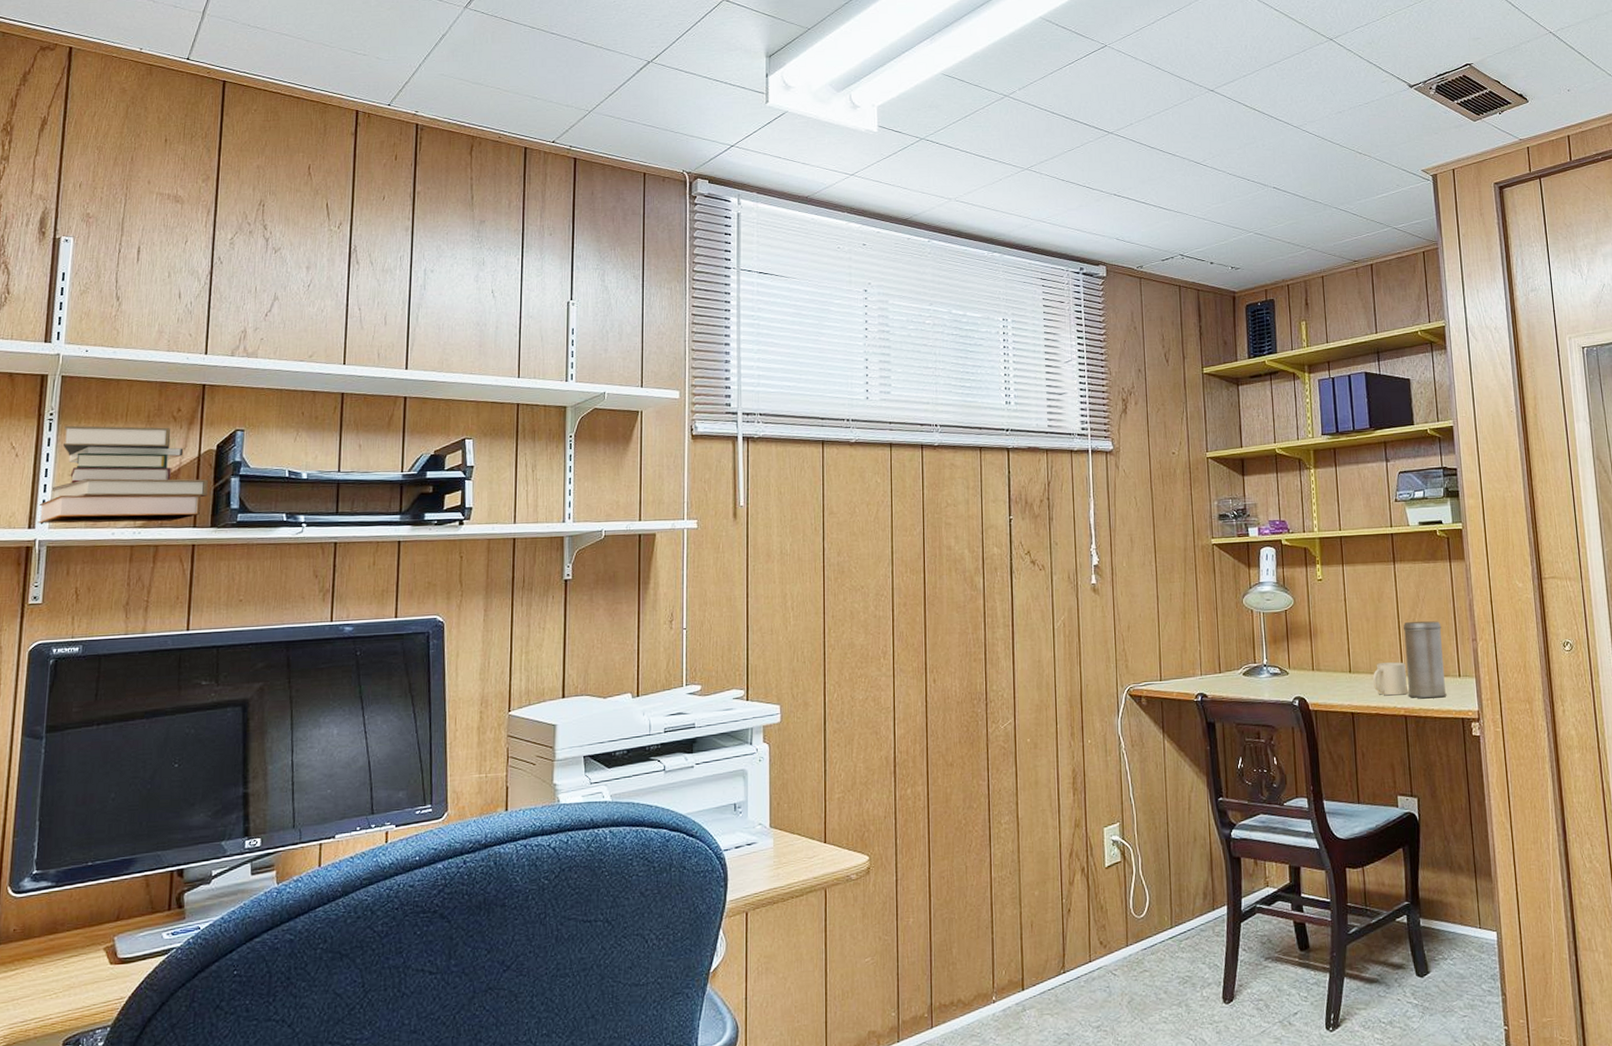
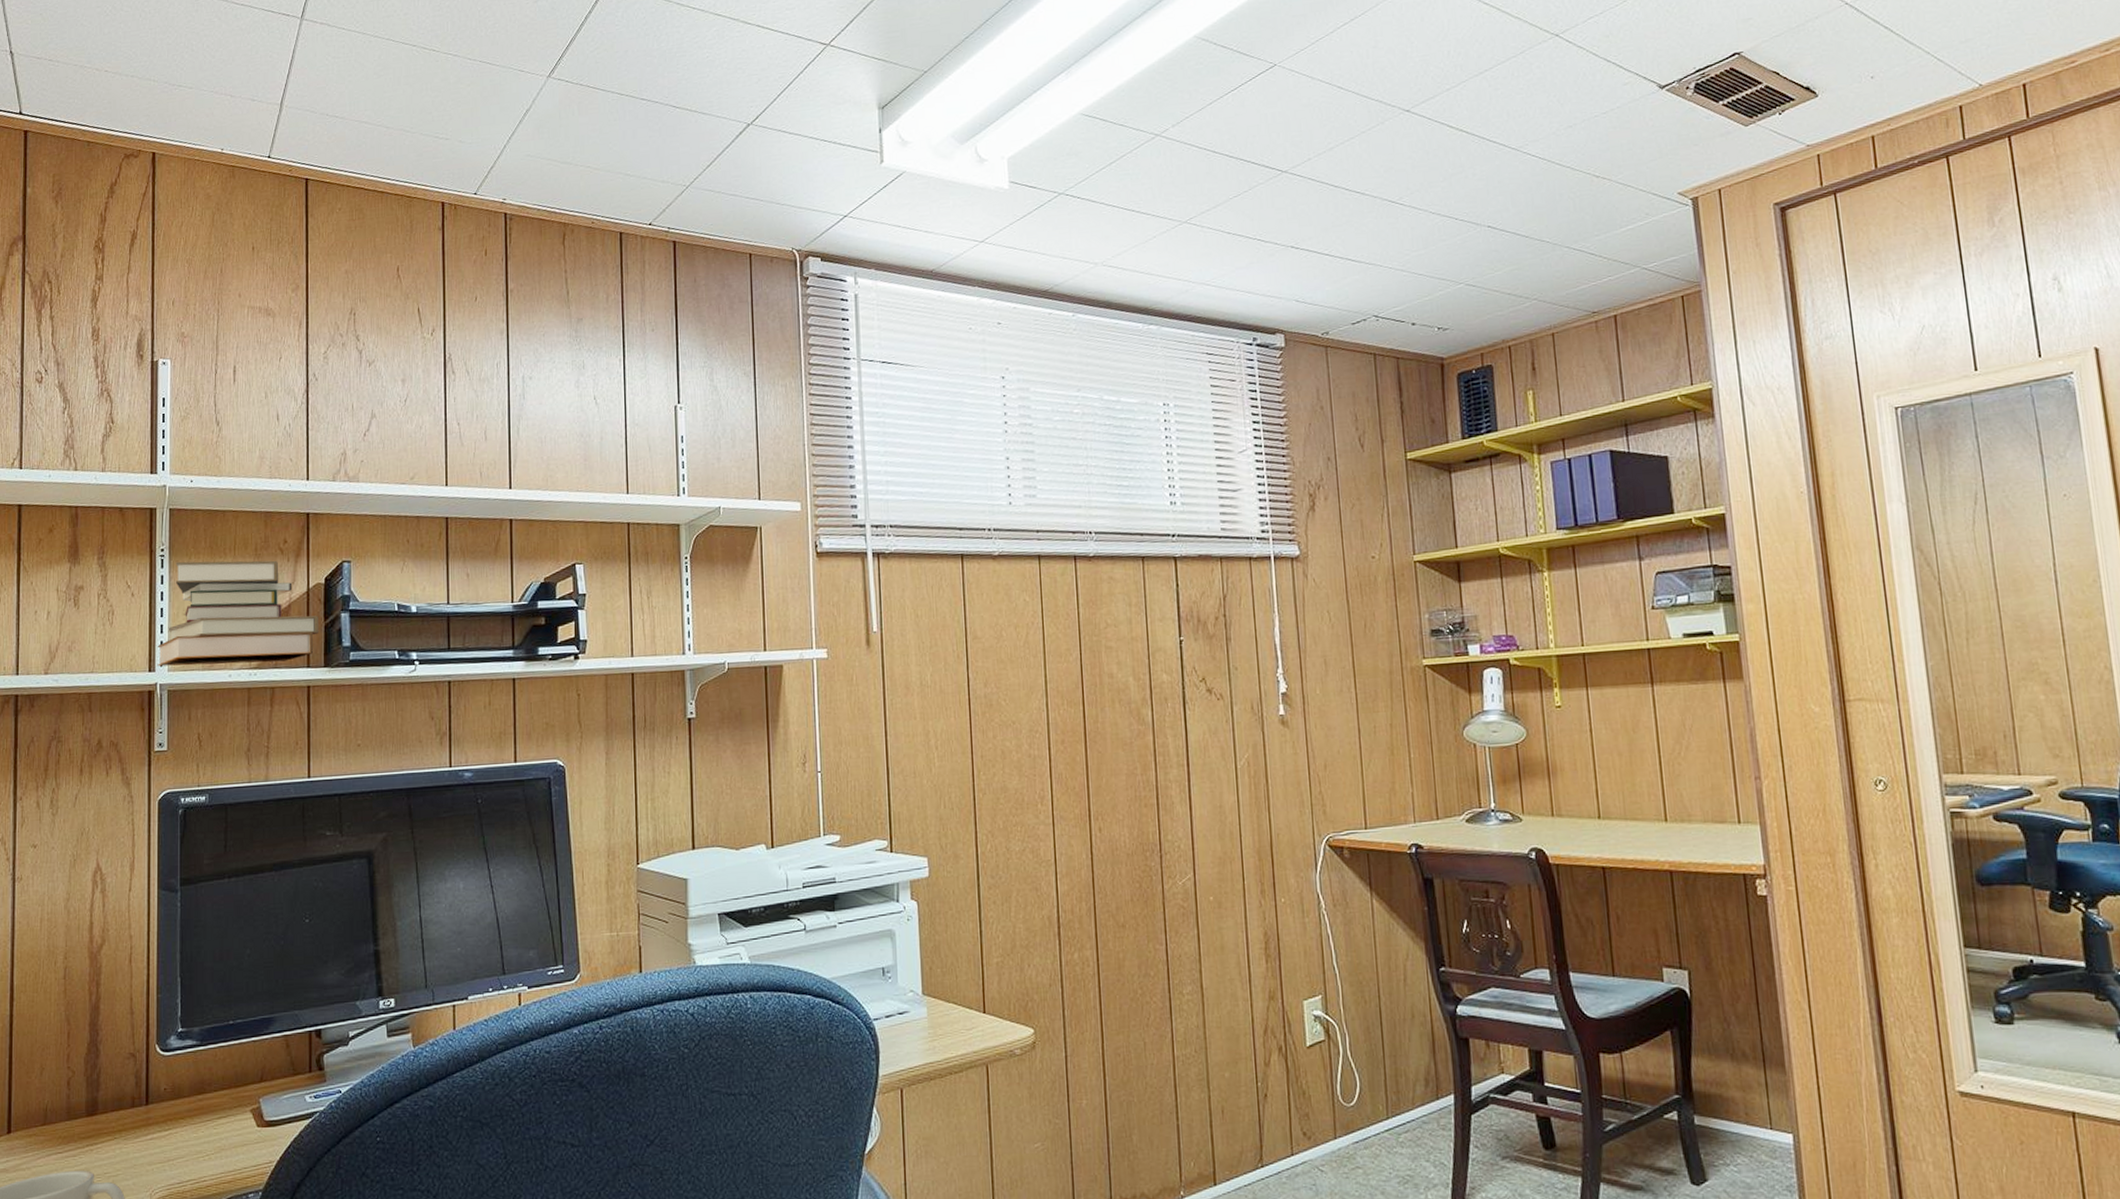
mug: present [1372,662,1408,696] -> none [1627,805,1673,847]
canister: present [1403,620,1447,699] -> none [1666,754,1724,851]

